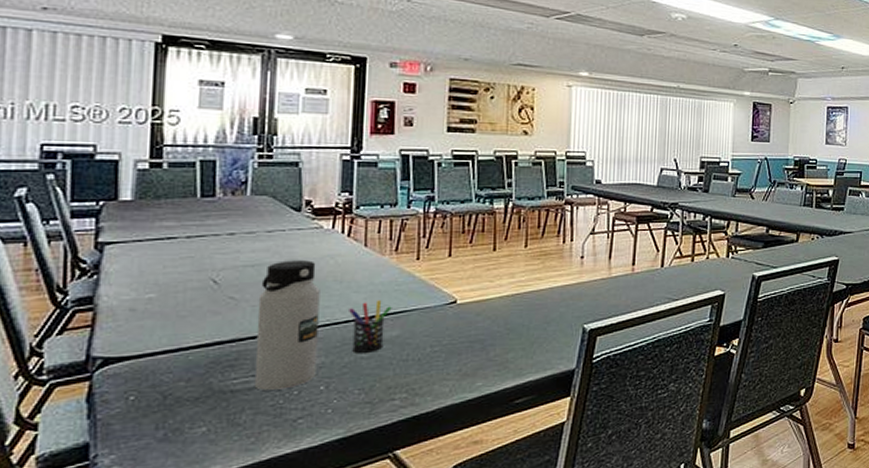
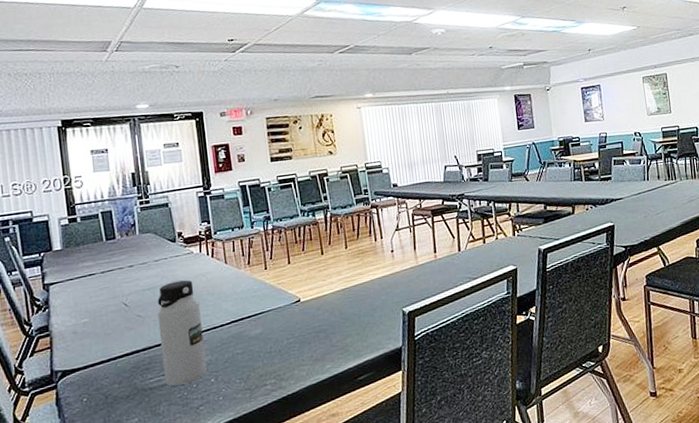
pen holder: present [349,300,392,353] -> none [222,306,253,350]

